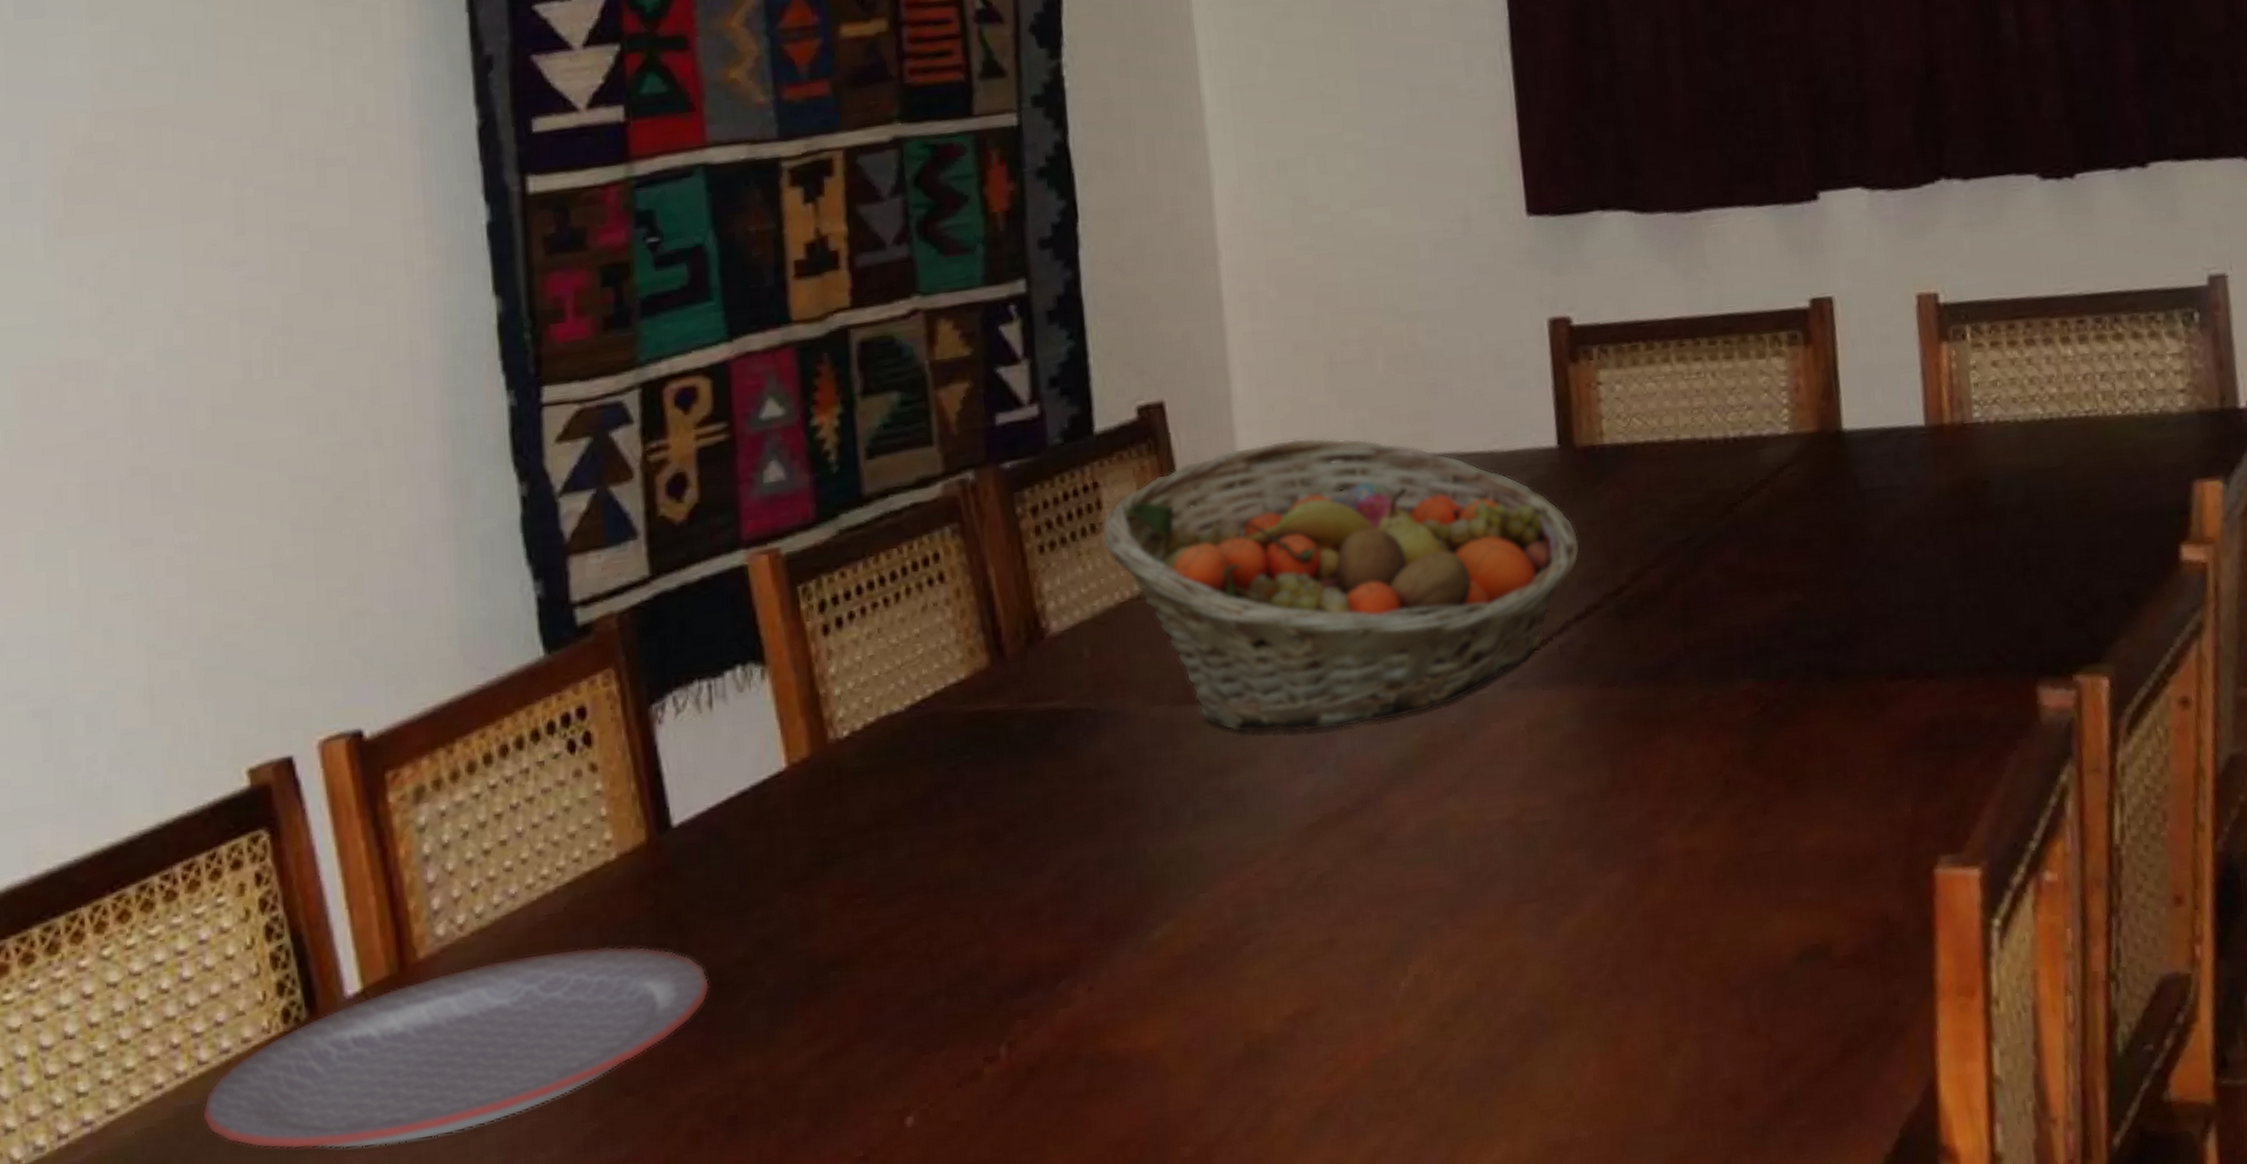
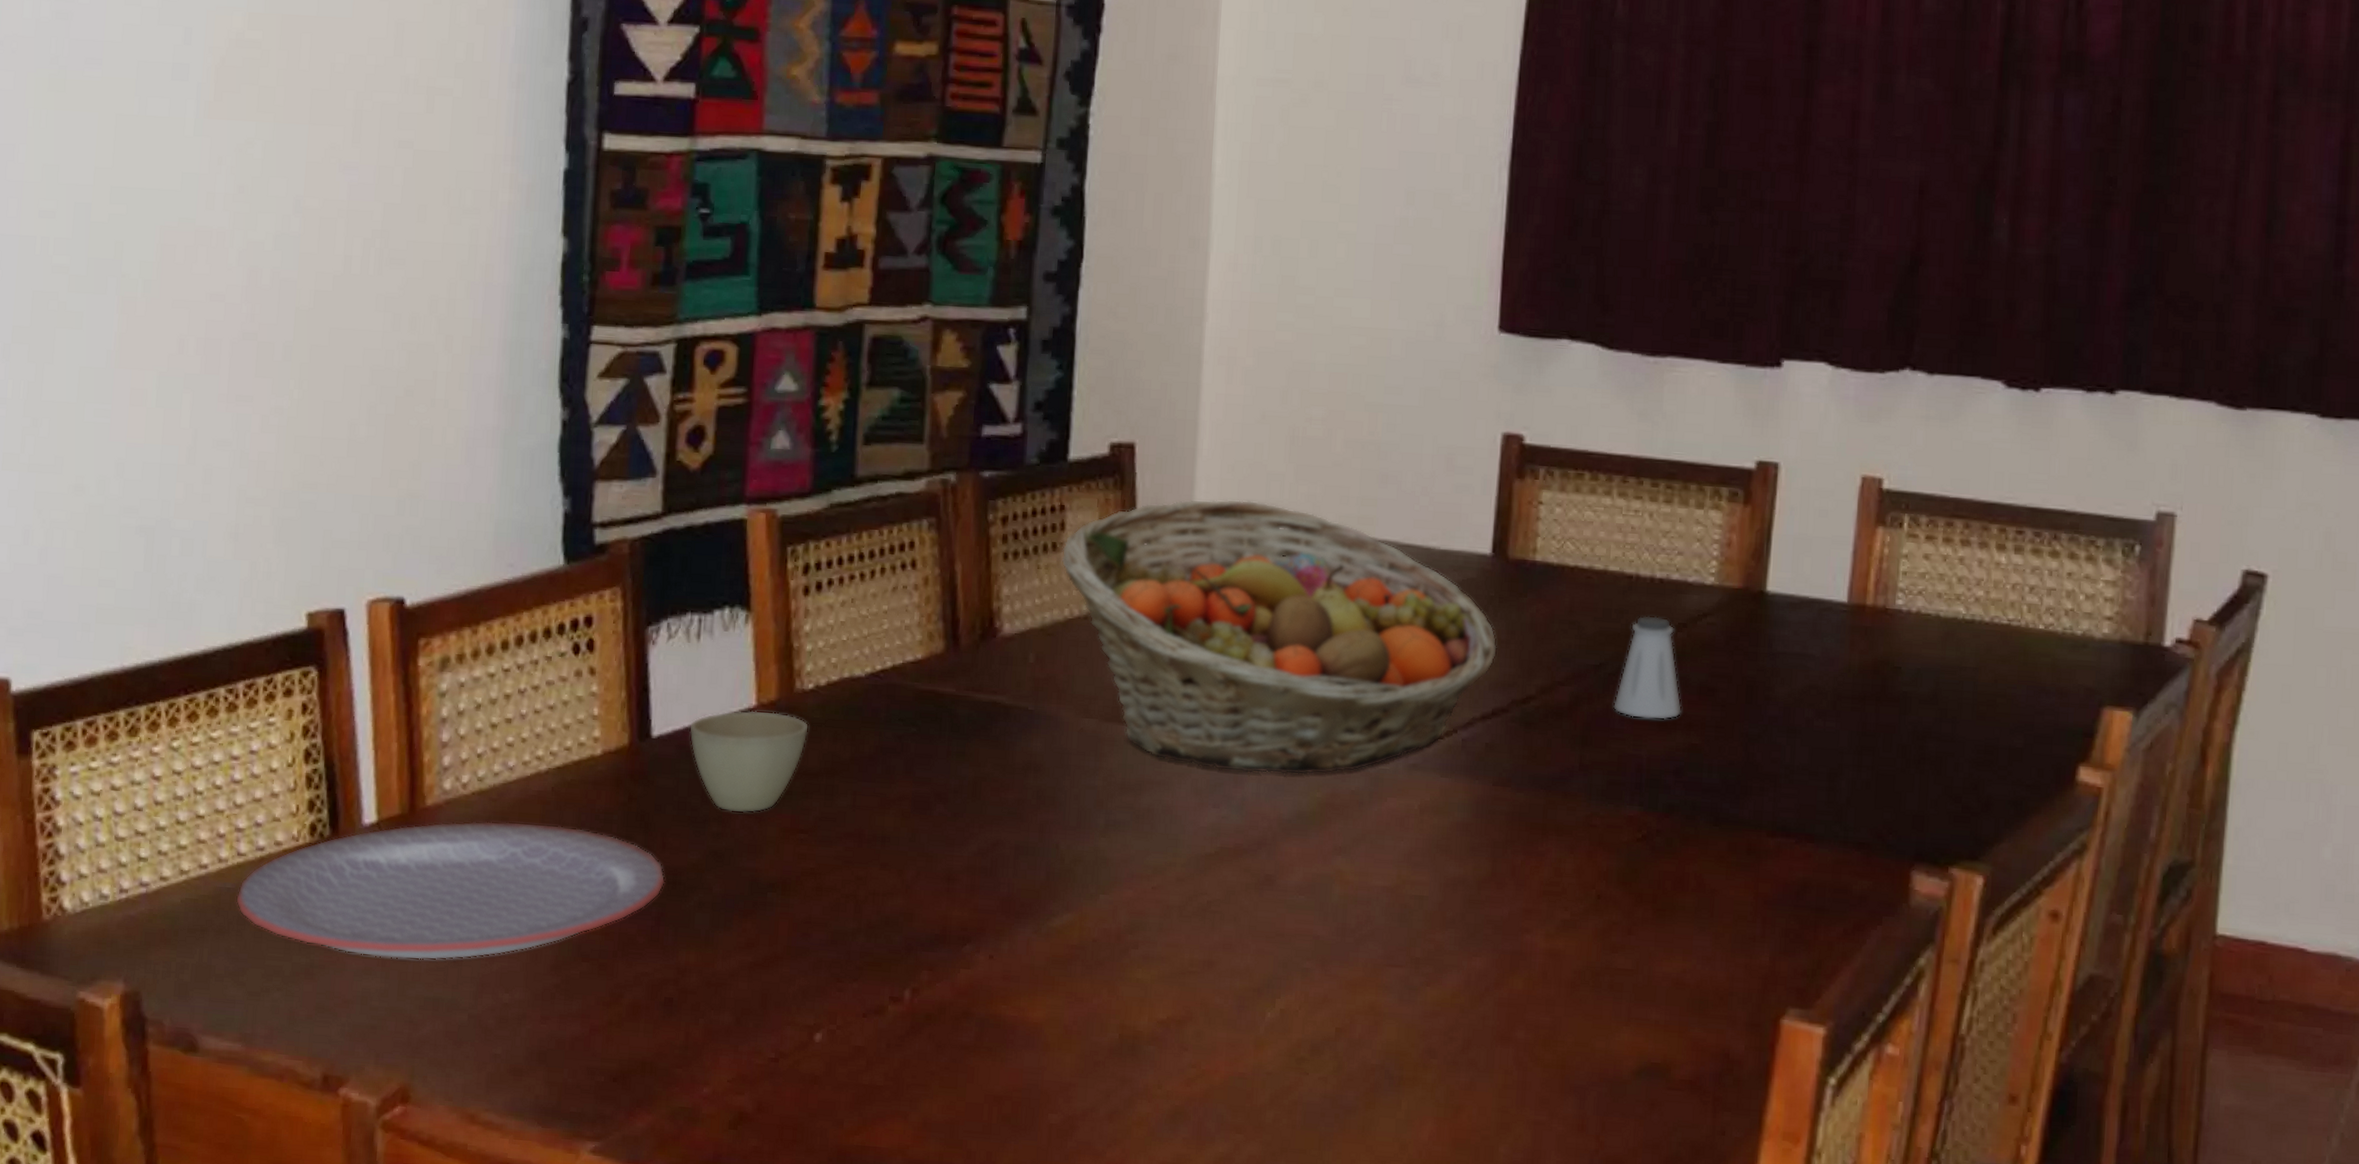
cup: none [713,769,851,892] -> present [689,710,810,814]
saltshaker: none [1708,476,1780,587] -> present [1613,615,1683,721]

